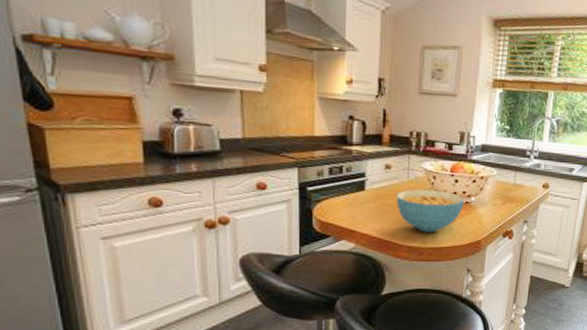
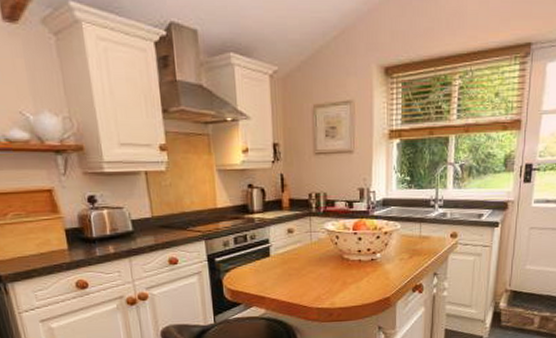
cereal bowl: present [396,189,465,233] -> none [301,250,370,293]

